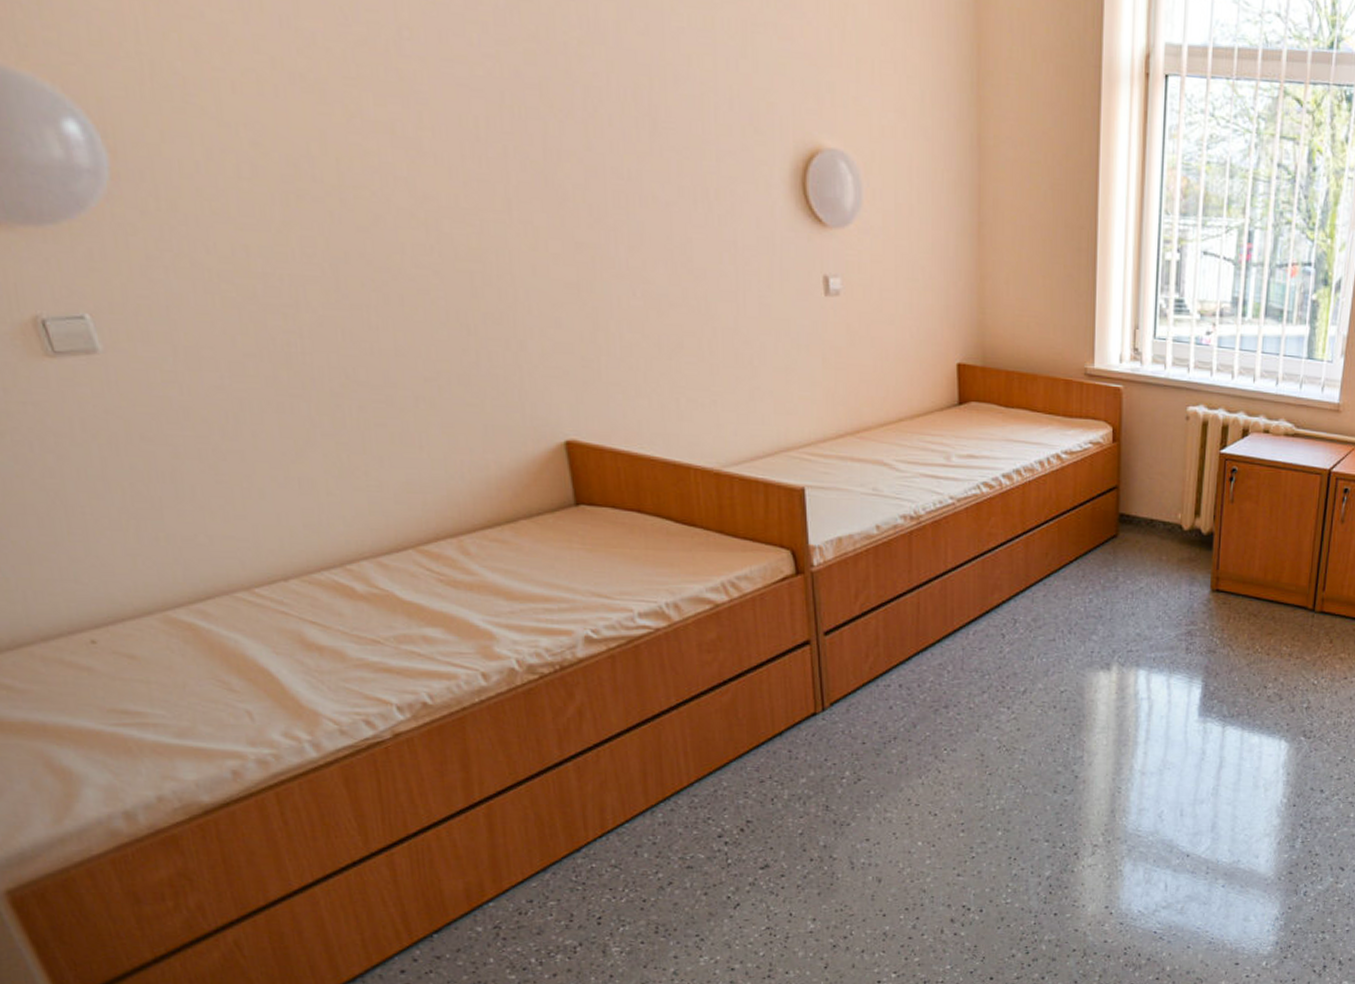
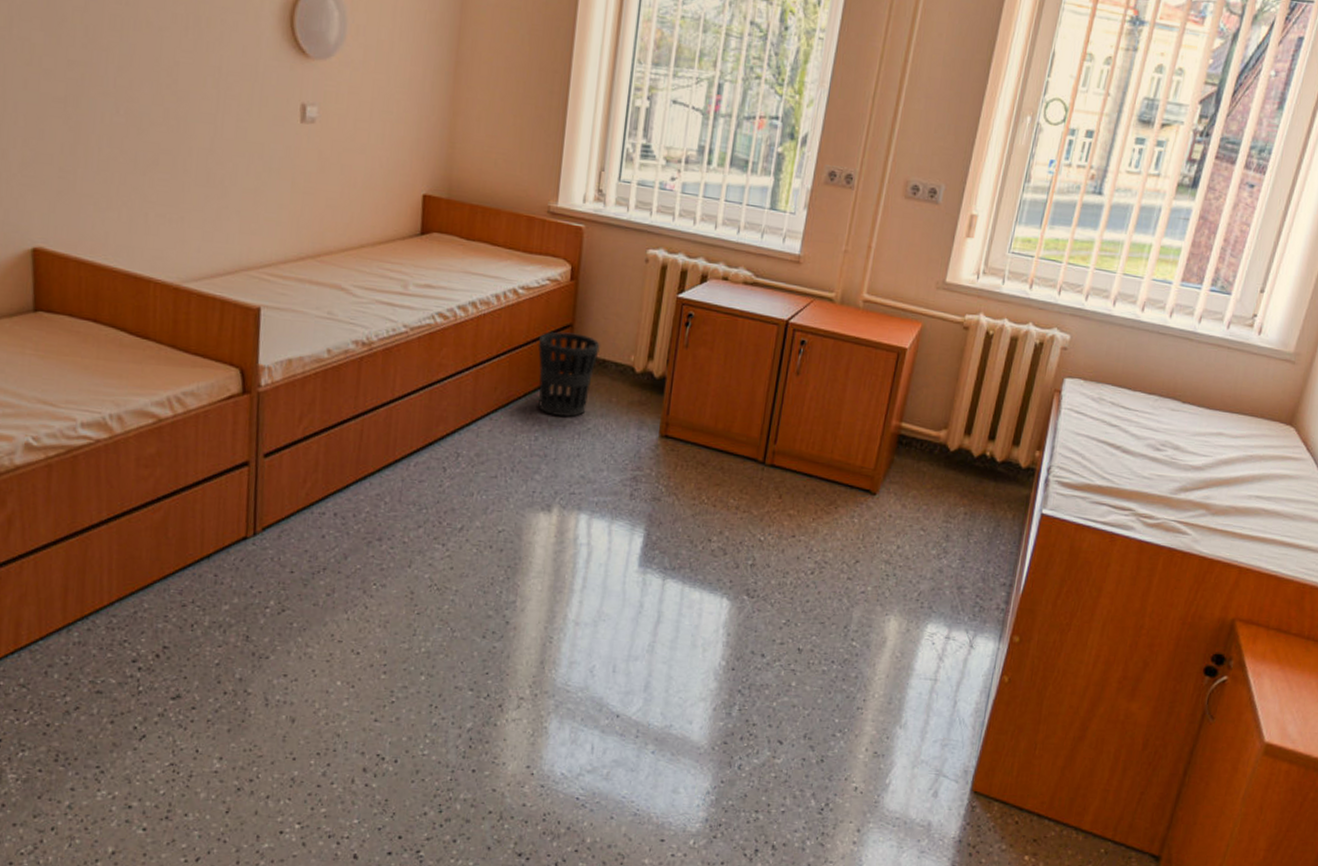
wastebasket: none [1085,494,1147,578] -> present [538,331,600,417]

